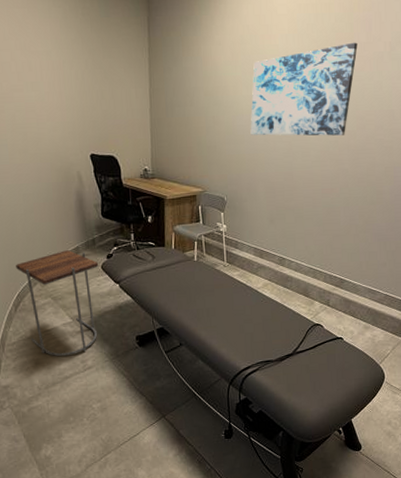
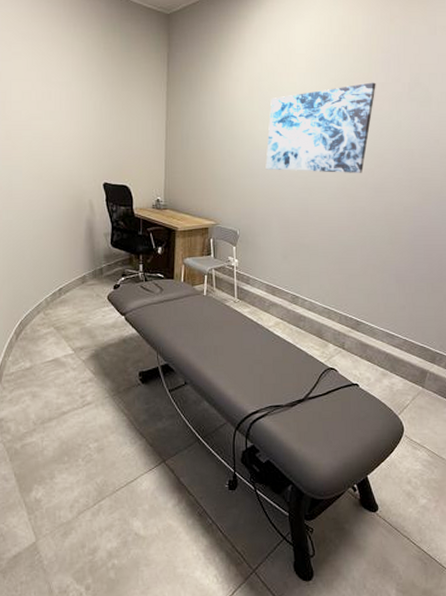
side table: present [16,250,99,357] -> none [21,279,105,390]

